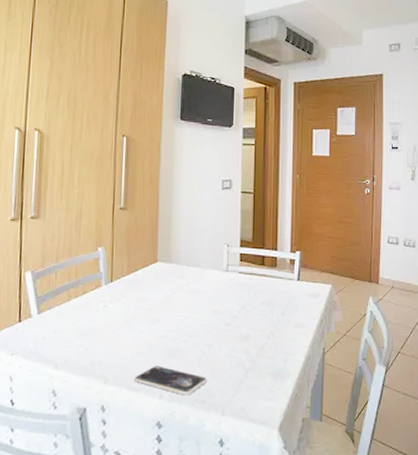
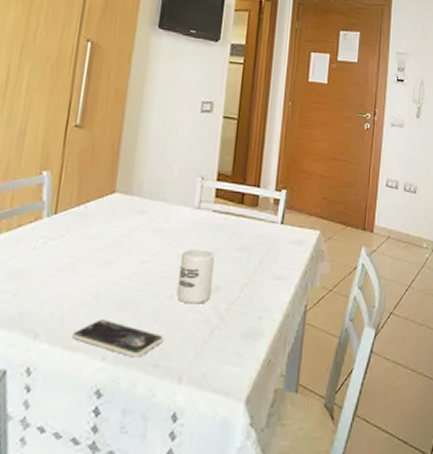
cup: none [214,305,243,351] -> present [176,249,215,304]

